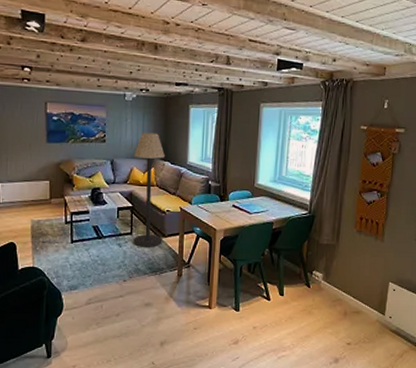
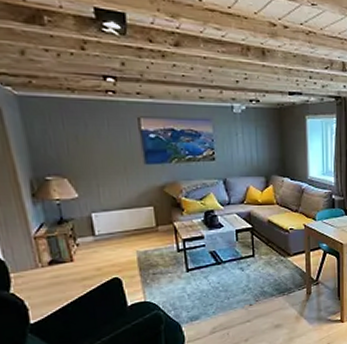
floor lamp: present [133,132,165,247] -> none [248,147,288,269]

